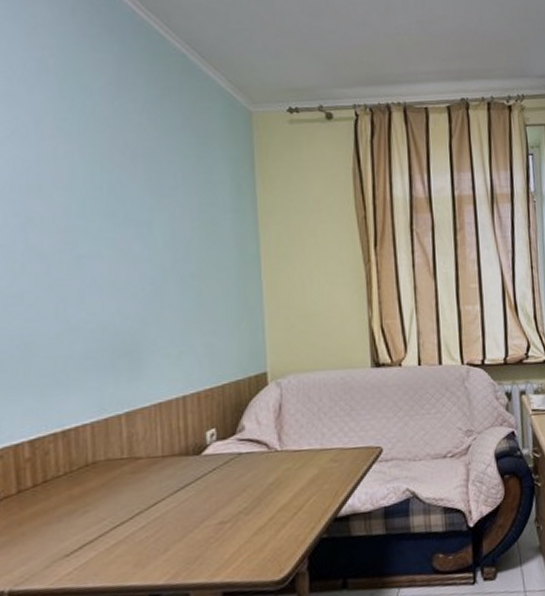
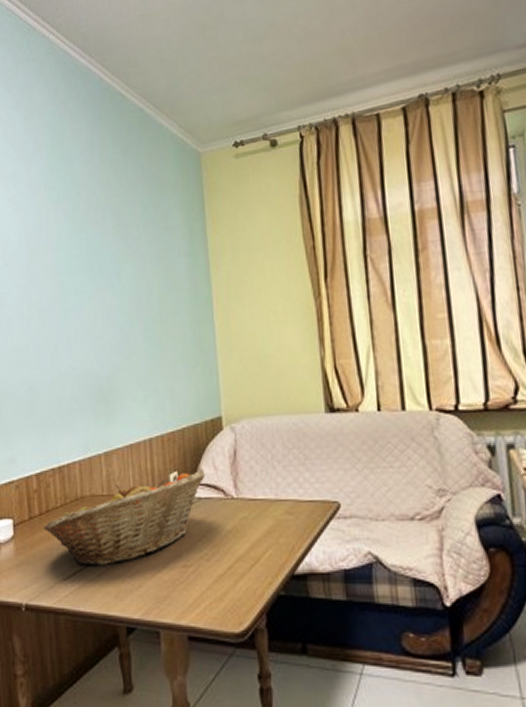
fruit basket: none [38,426,248,539] -> present [43,471,206,567]

